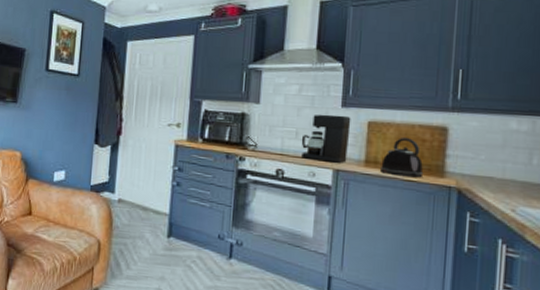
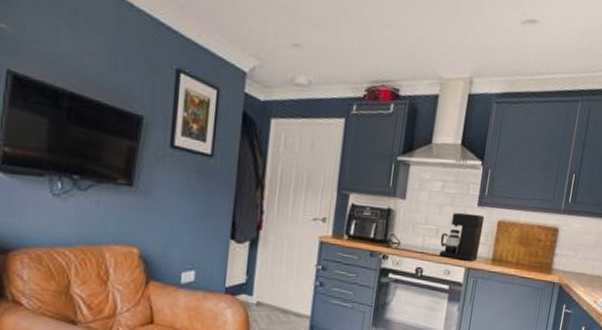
kettle: present [381,138,424,178] -> none [503,237,537,275]

